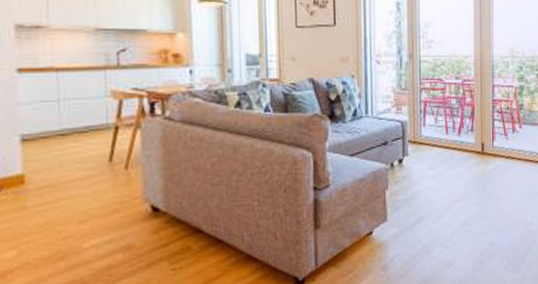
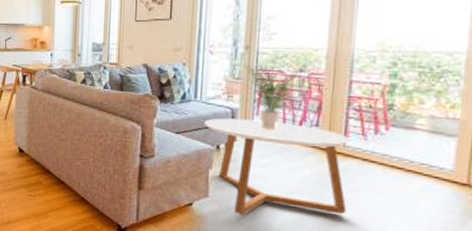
coffee table: none [378,131,499,233] -> present [205,118,351,216]
potted plant: none [410,72,463,139] -> present [244,65,309,129]

